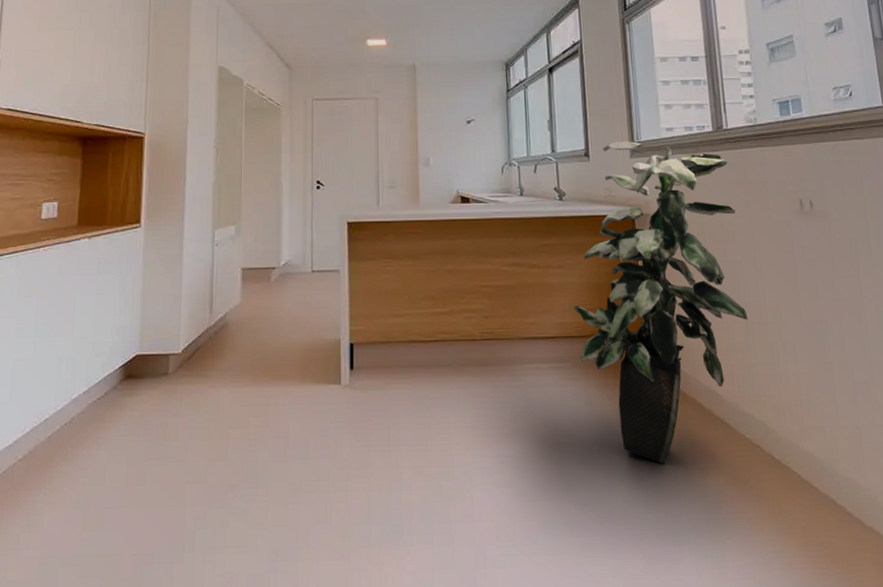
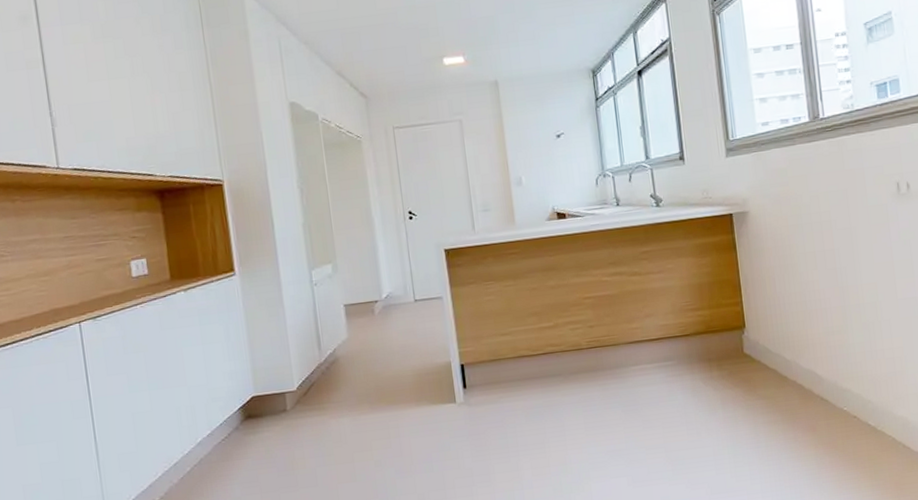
indoor plant: present [573,141,749,464] -> none [676,140,847,441]

